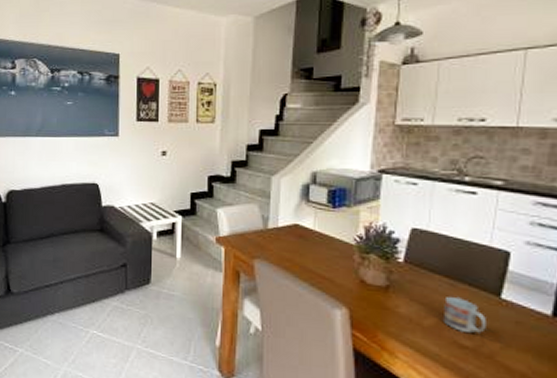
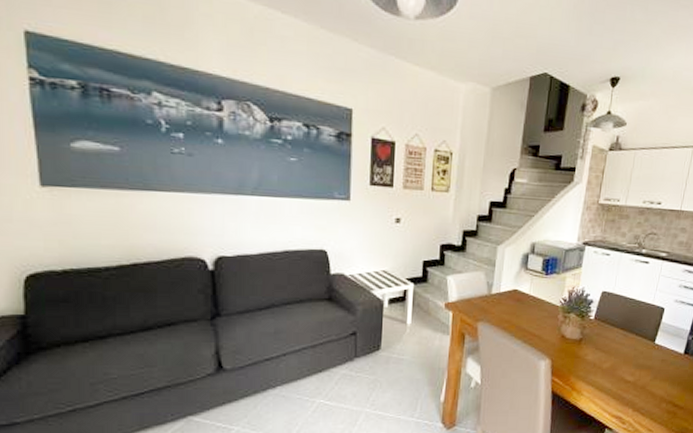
cup: present [442,297,488,333] -> none [616,345,645,370]

